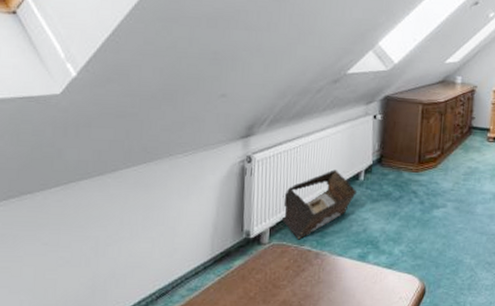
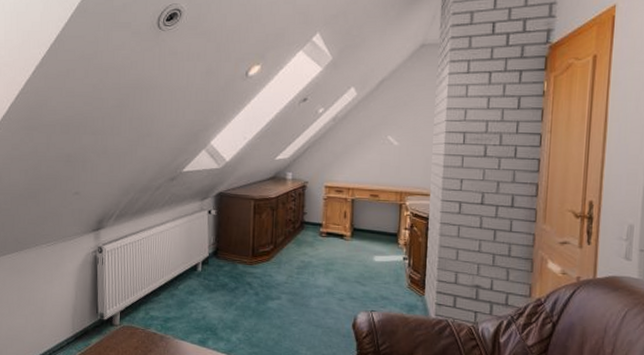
storage bin: present [280,169,358,240] -> none [128,260,196,323]

